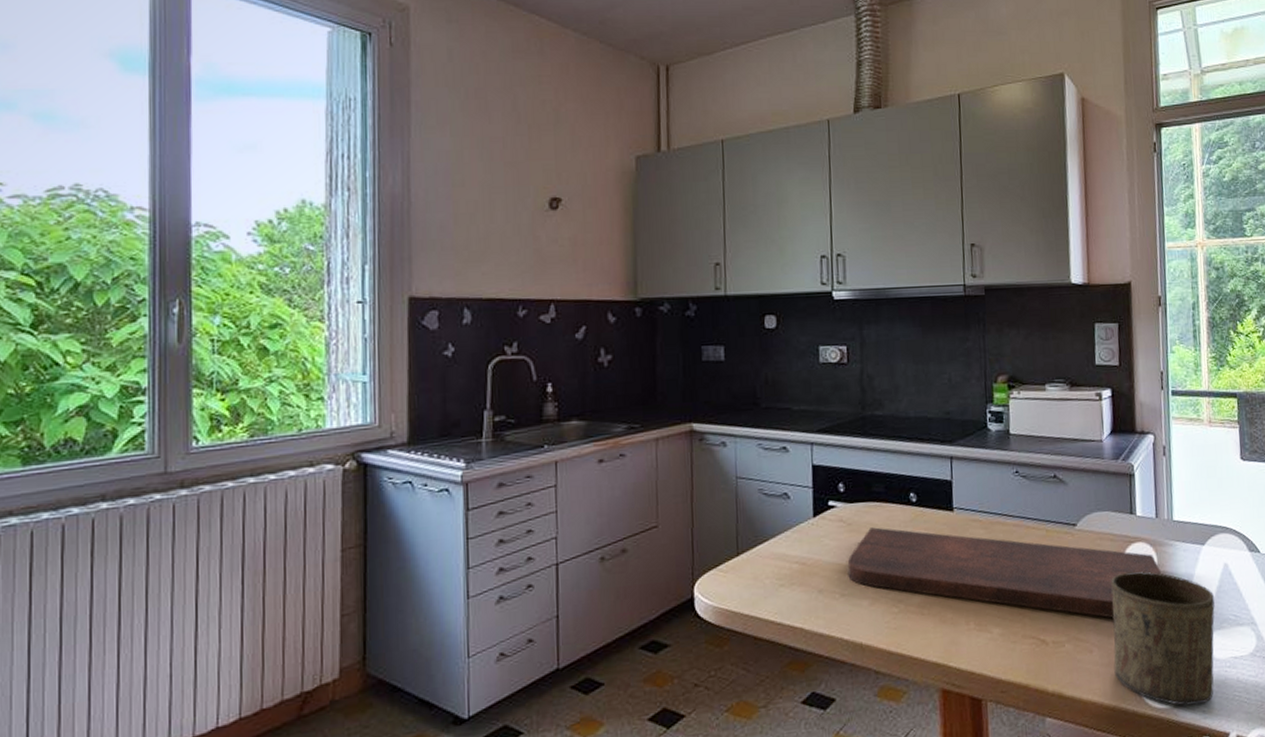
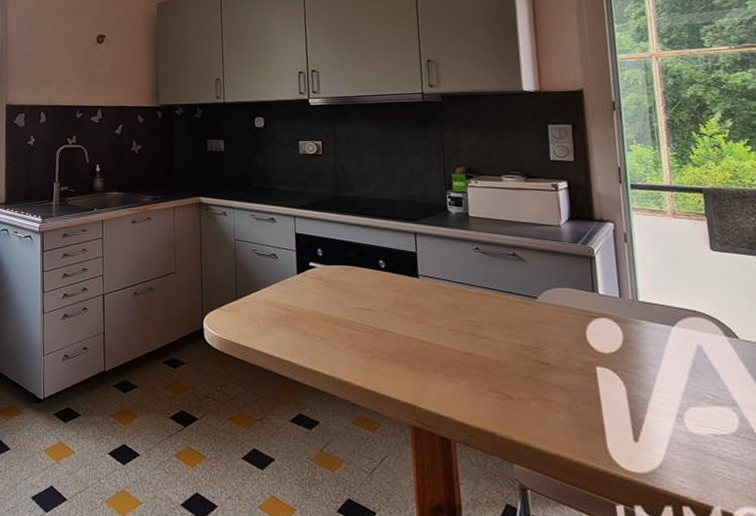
cutting board: present [847,527,1162,618] -> none [326,286,629,384]
cup: present [1111,571,1215,706] -> none [575,344,693,475]

